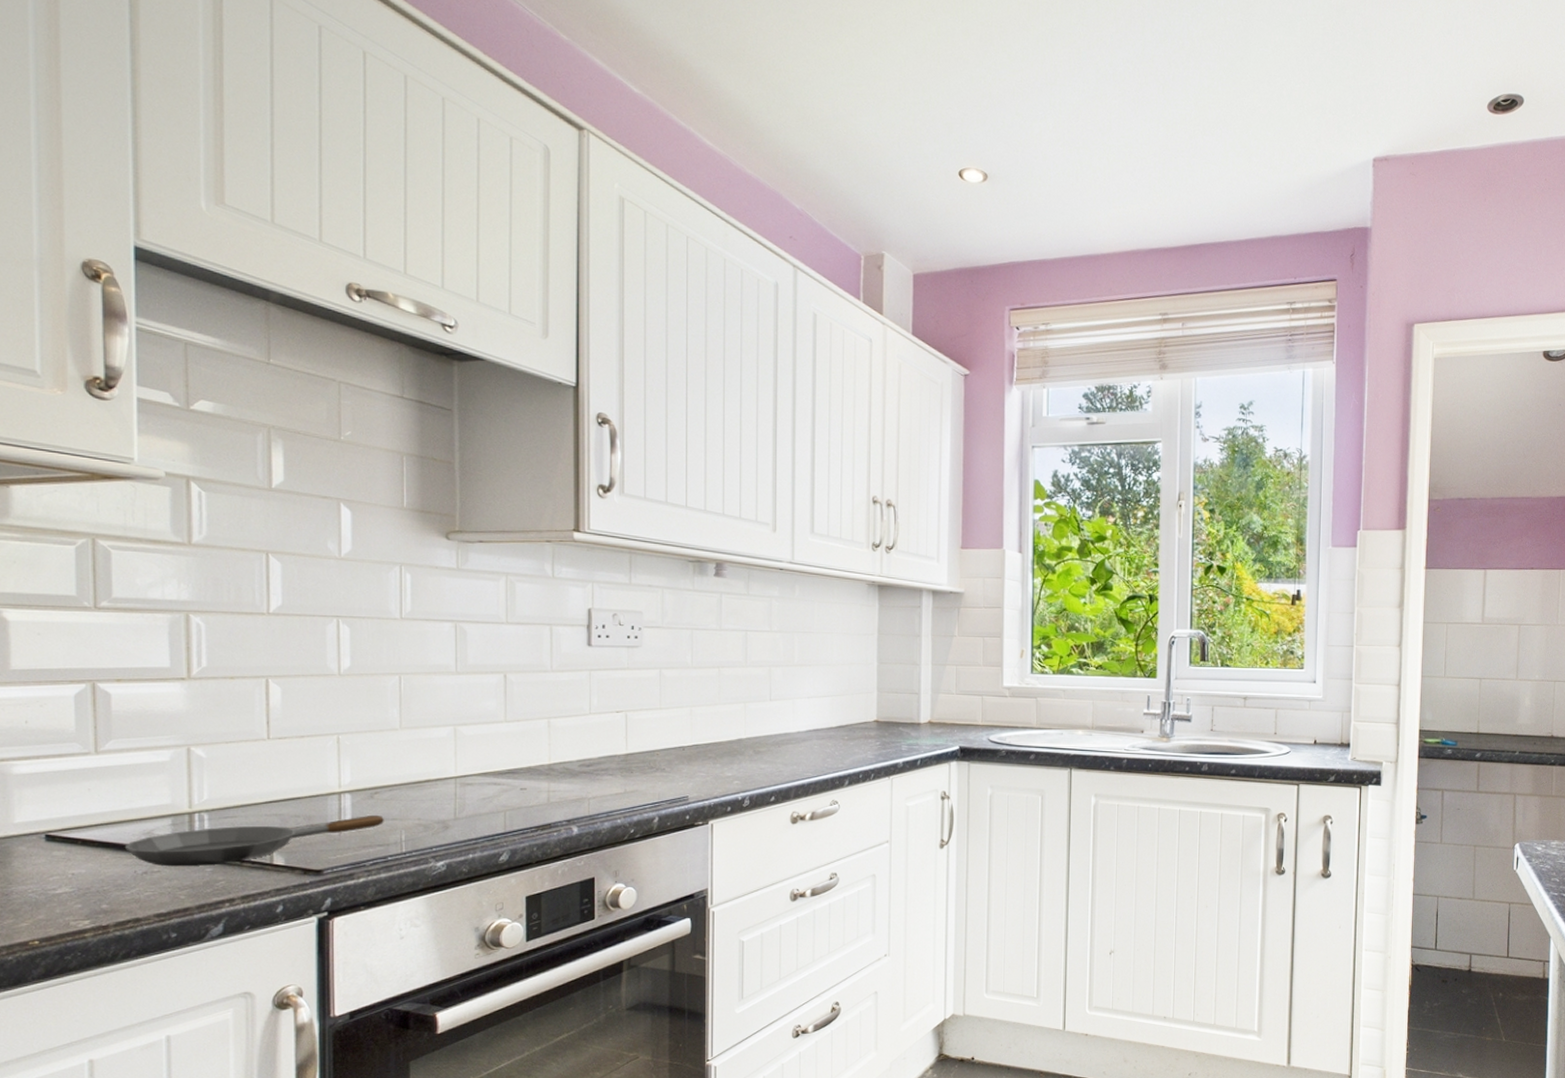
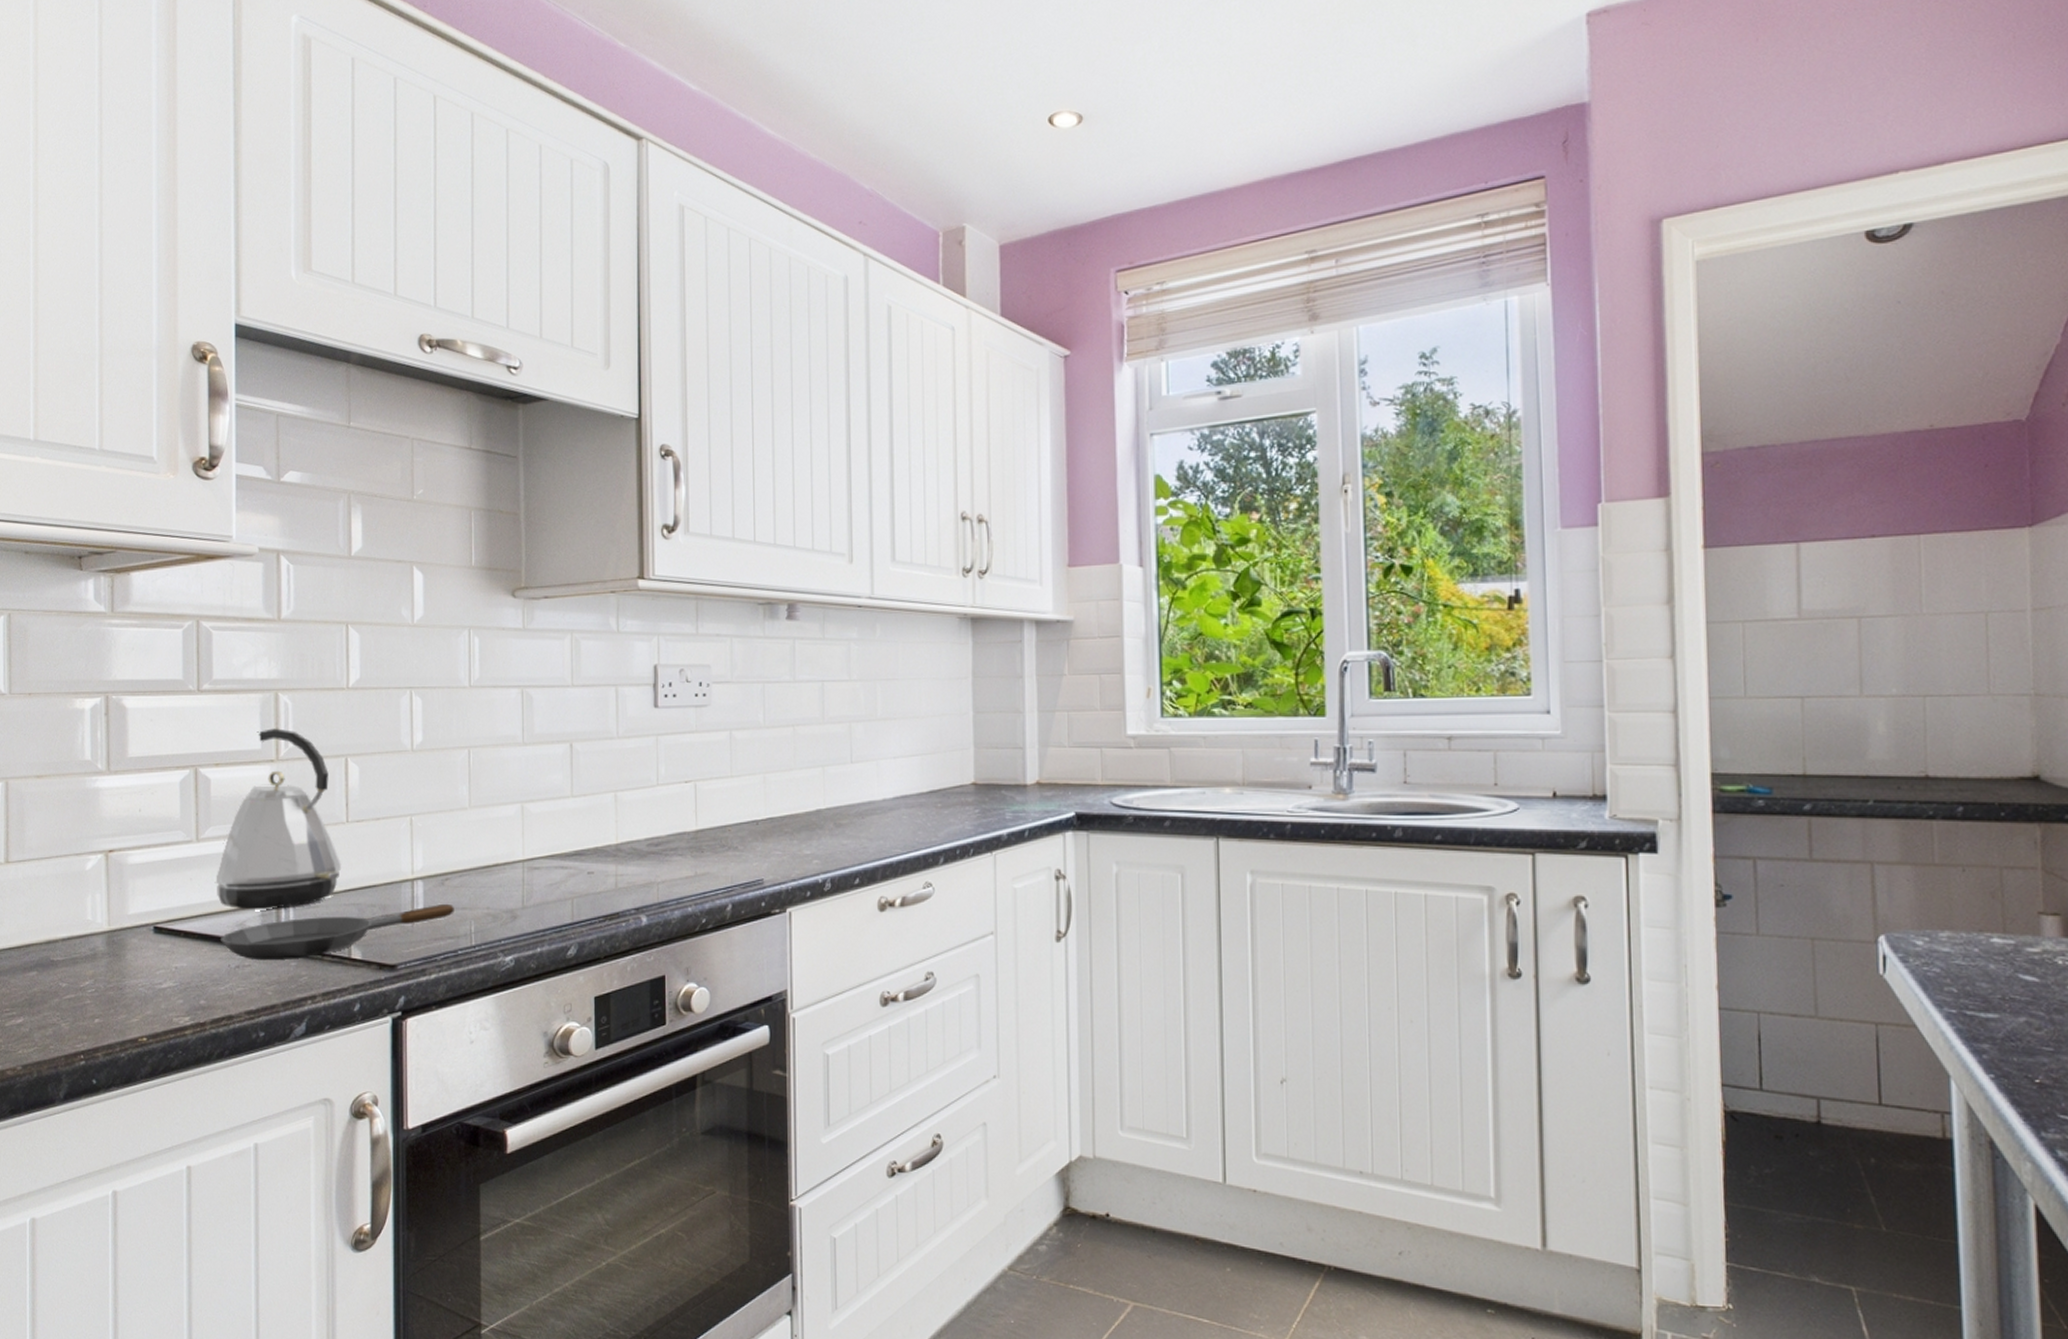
kettle: none [117,648,263,820] -> present [214,728,342,910]

